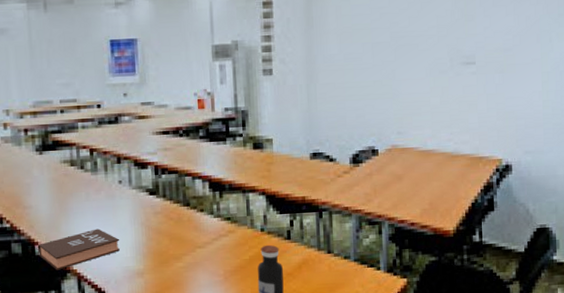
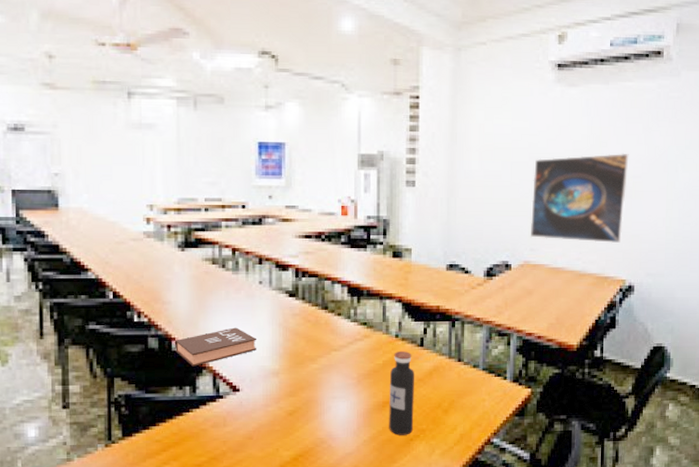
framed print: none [396,25,498,122] -> present [530,153,629,243]

